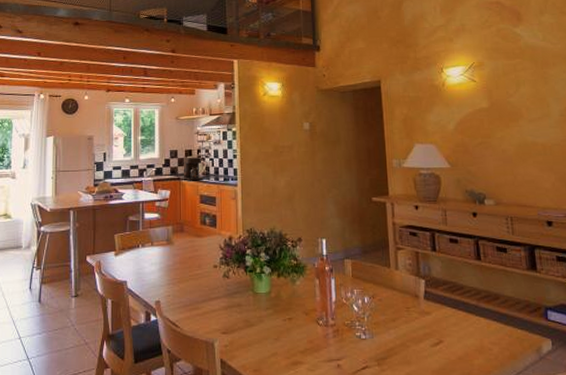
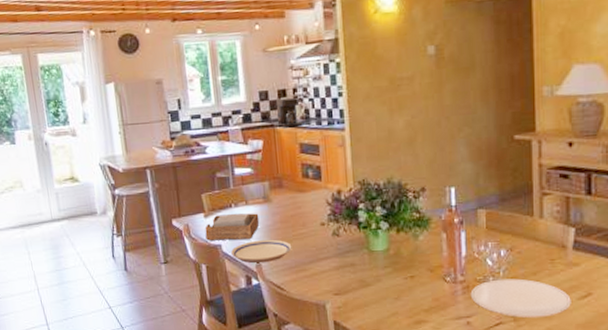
napkin holder: none [114,253,162,277] -> present [205,213,260,241]
plate: none [135,278,188,300] -> present [231,239,292,264]
plate: none [340,324,426,363] -> present [470,278,571,319]

